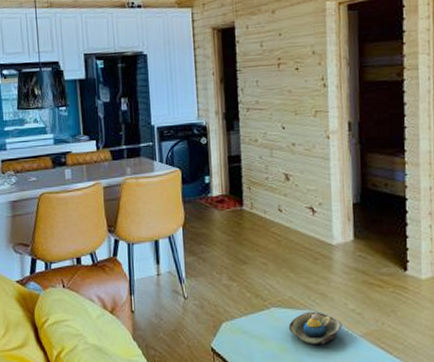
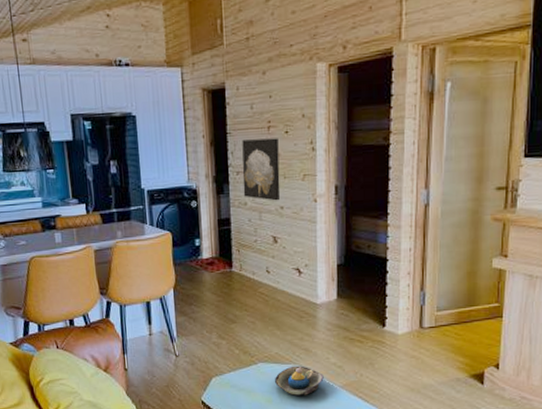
wall art: none [252,74,292,138] -> present [242,138,281,201]

